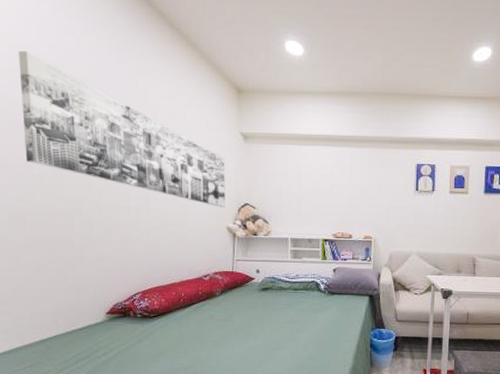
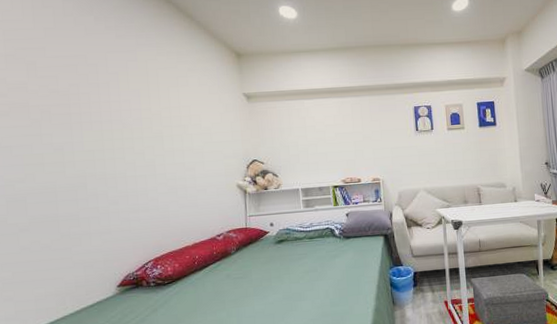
wall art: present [18,50,225,208] -> none [13,35,234,167]

